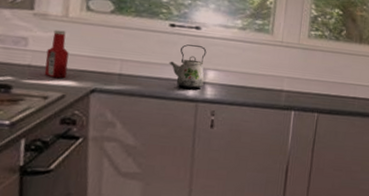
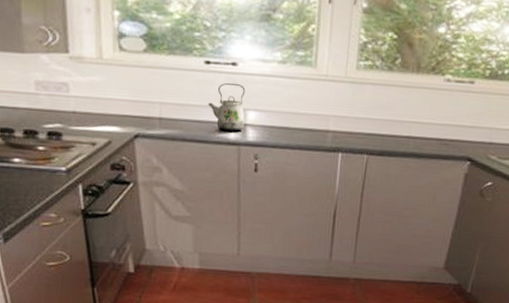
ketchup bottle: present [44,30,69,79] -> none [88,73,110,124]

